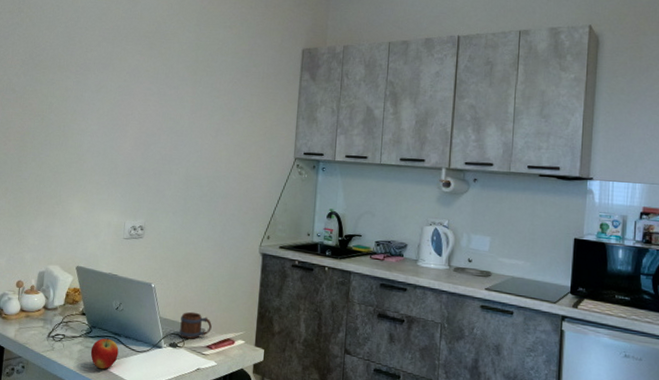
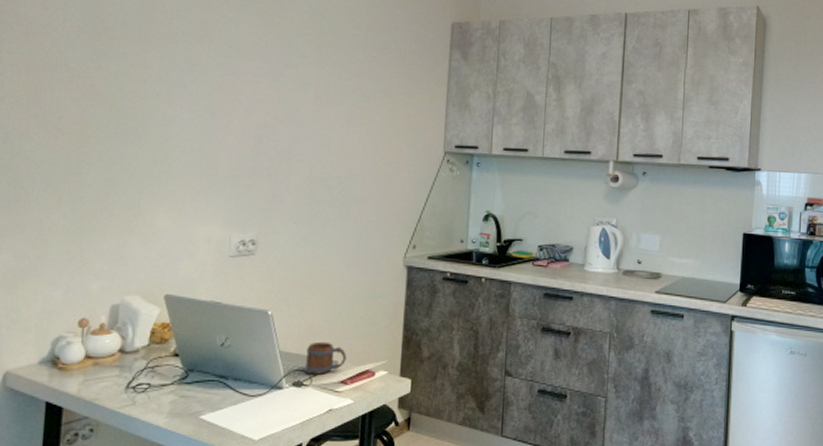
apple: present [90,338,119,370] -> none [187,383,226,423]

